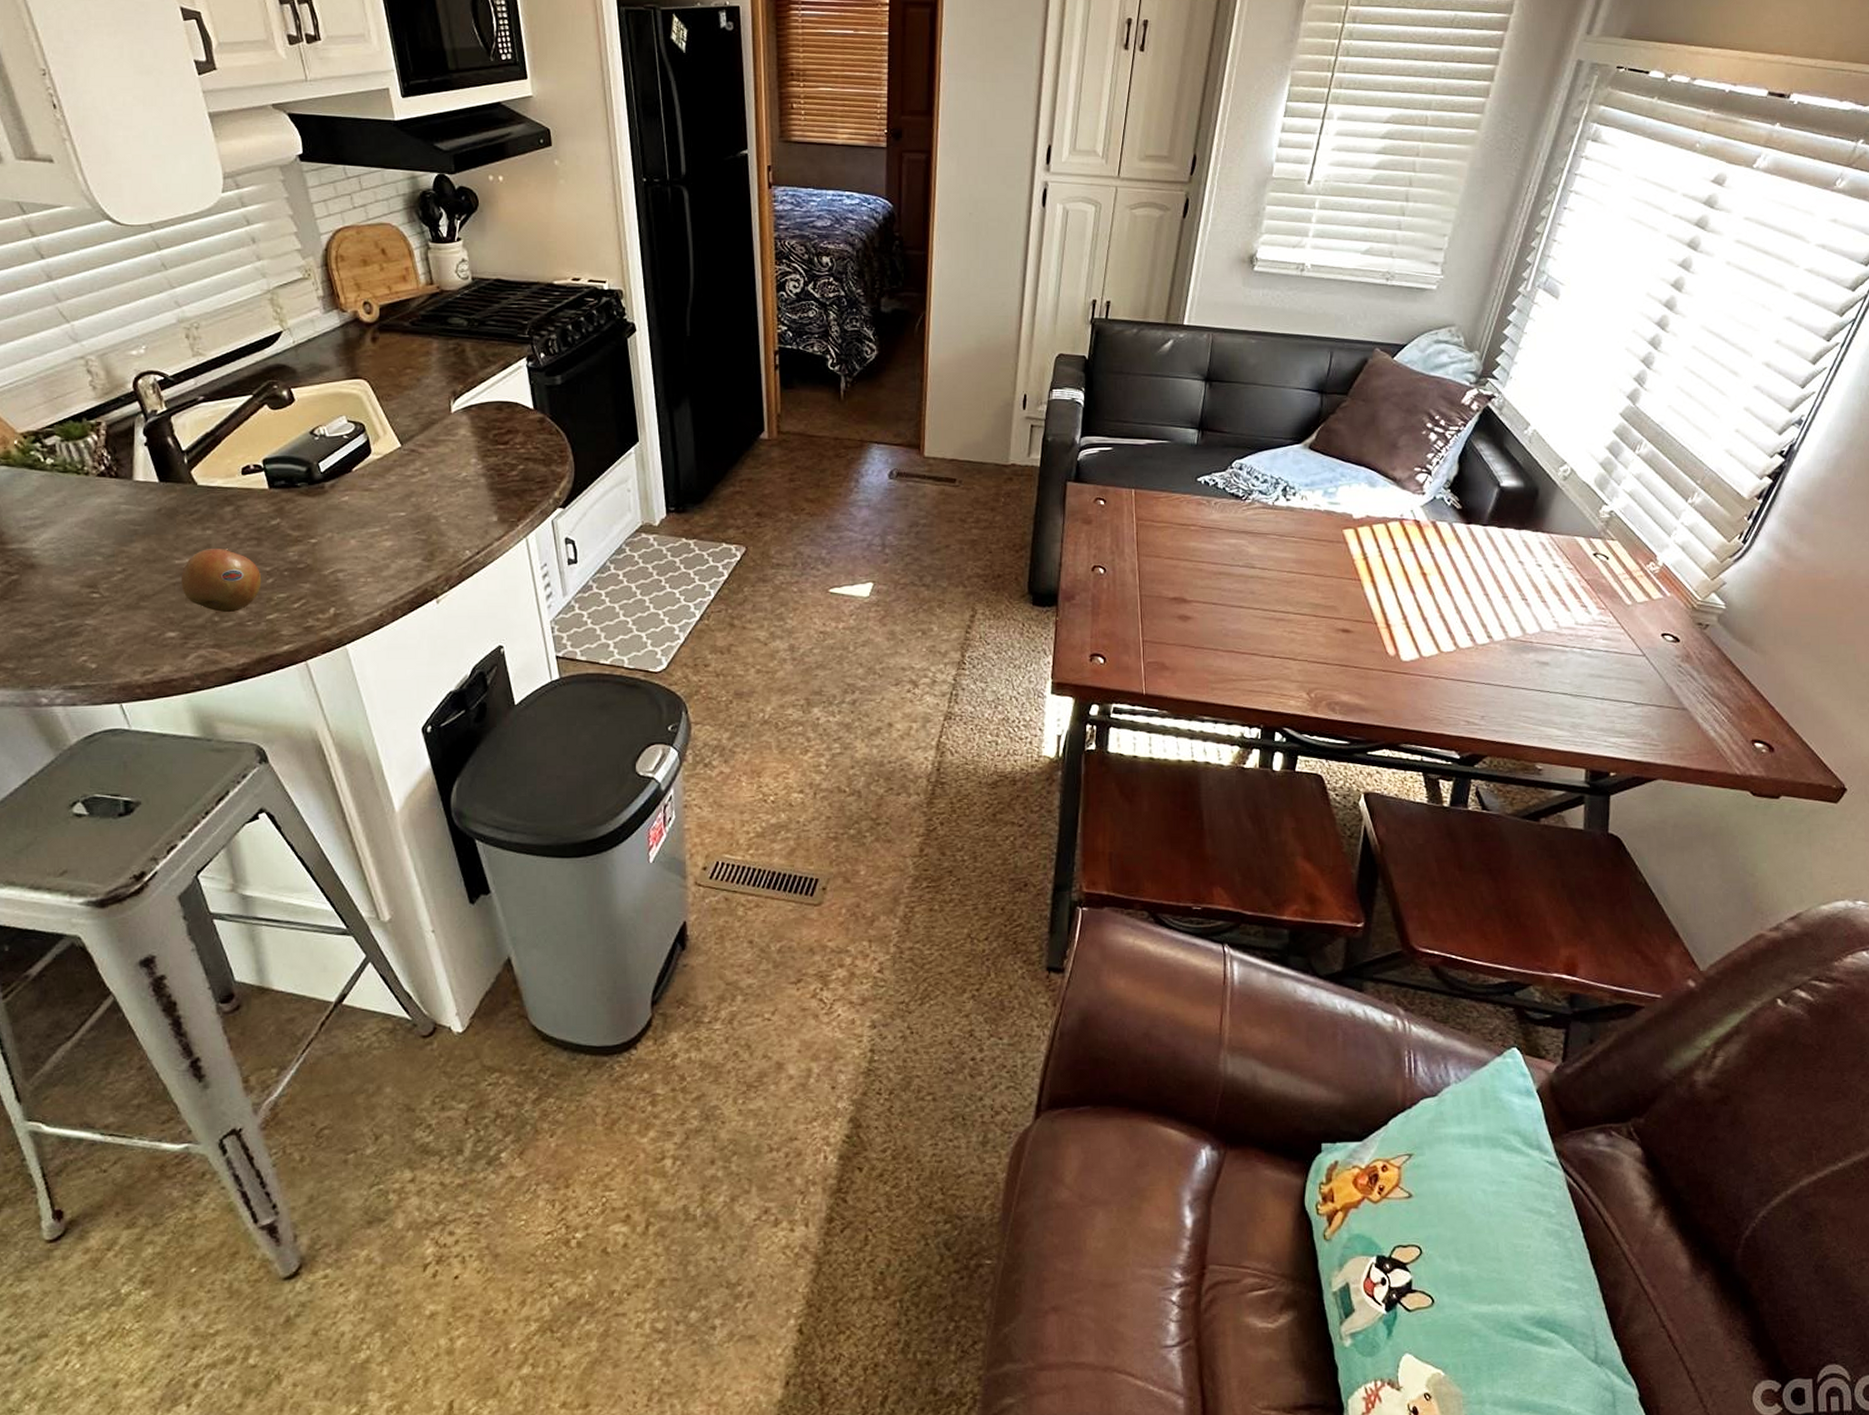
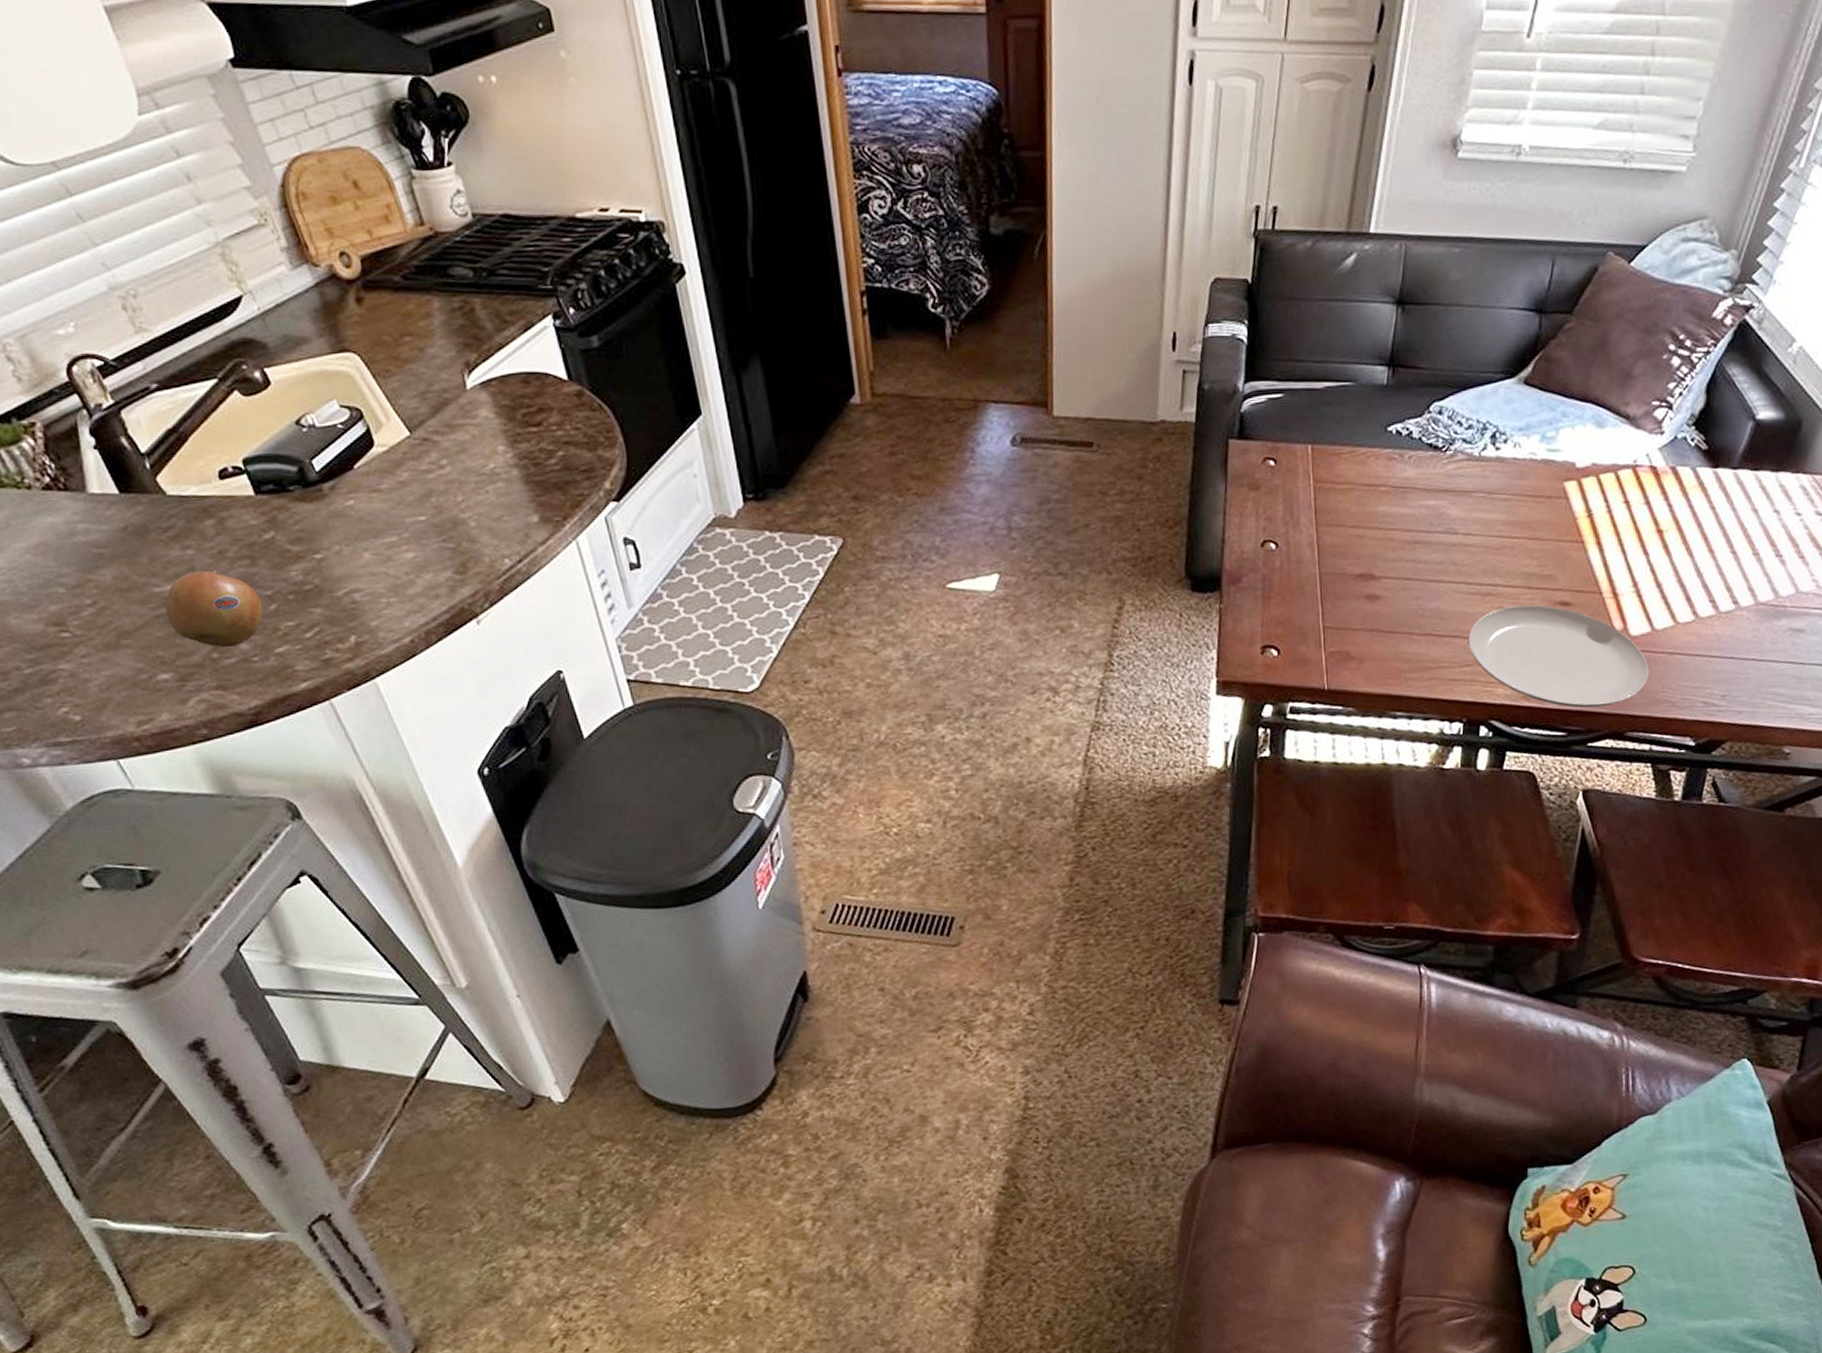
plate: none [1265,631,1418,721] -> present [1469,605,1648,708]

